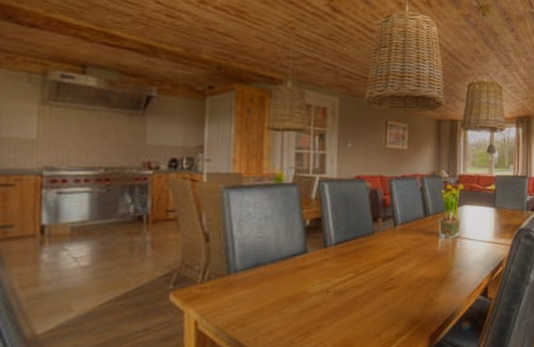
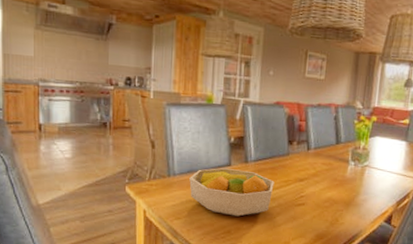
fruit bowl: none [255,256,359,313] -> present [189,168,275,217]

